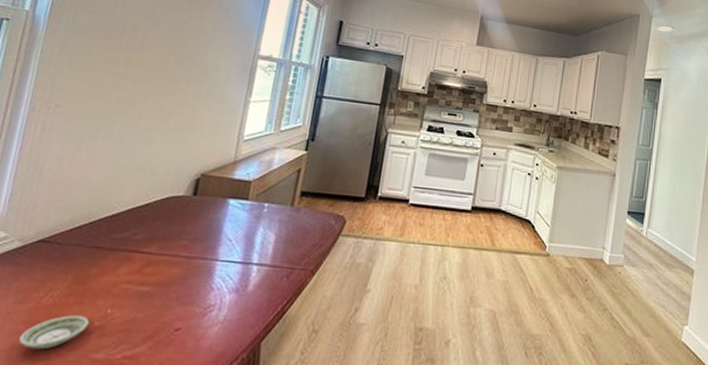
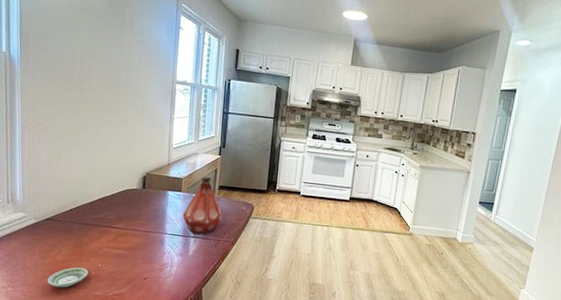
bottle: none [245,179,301,261] -> present [182,177,222,235]

